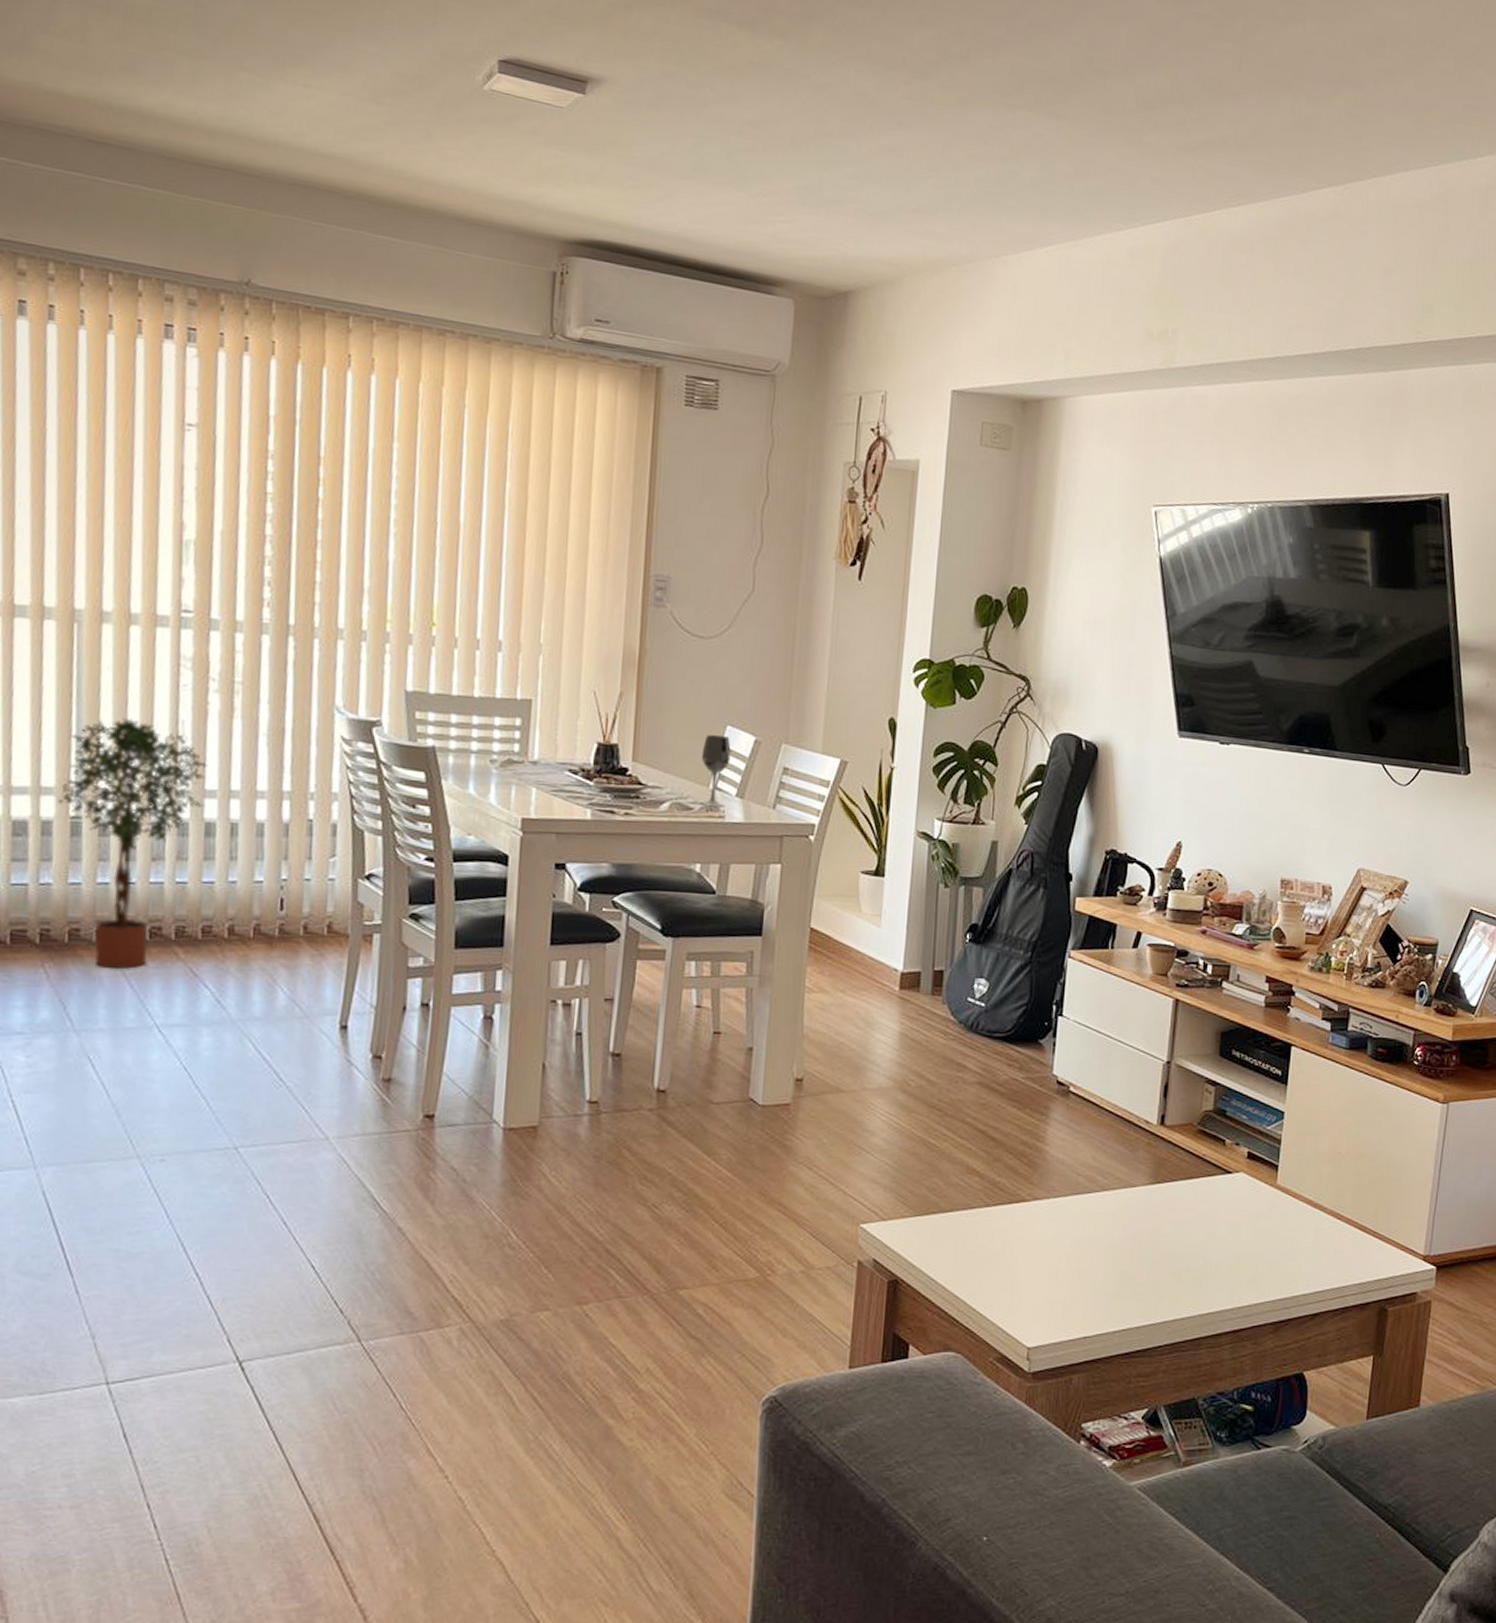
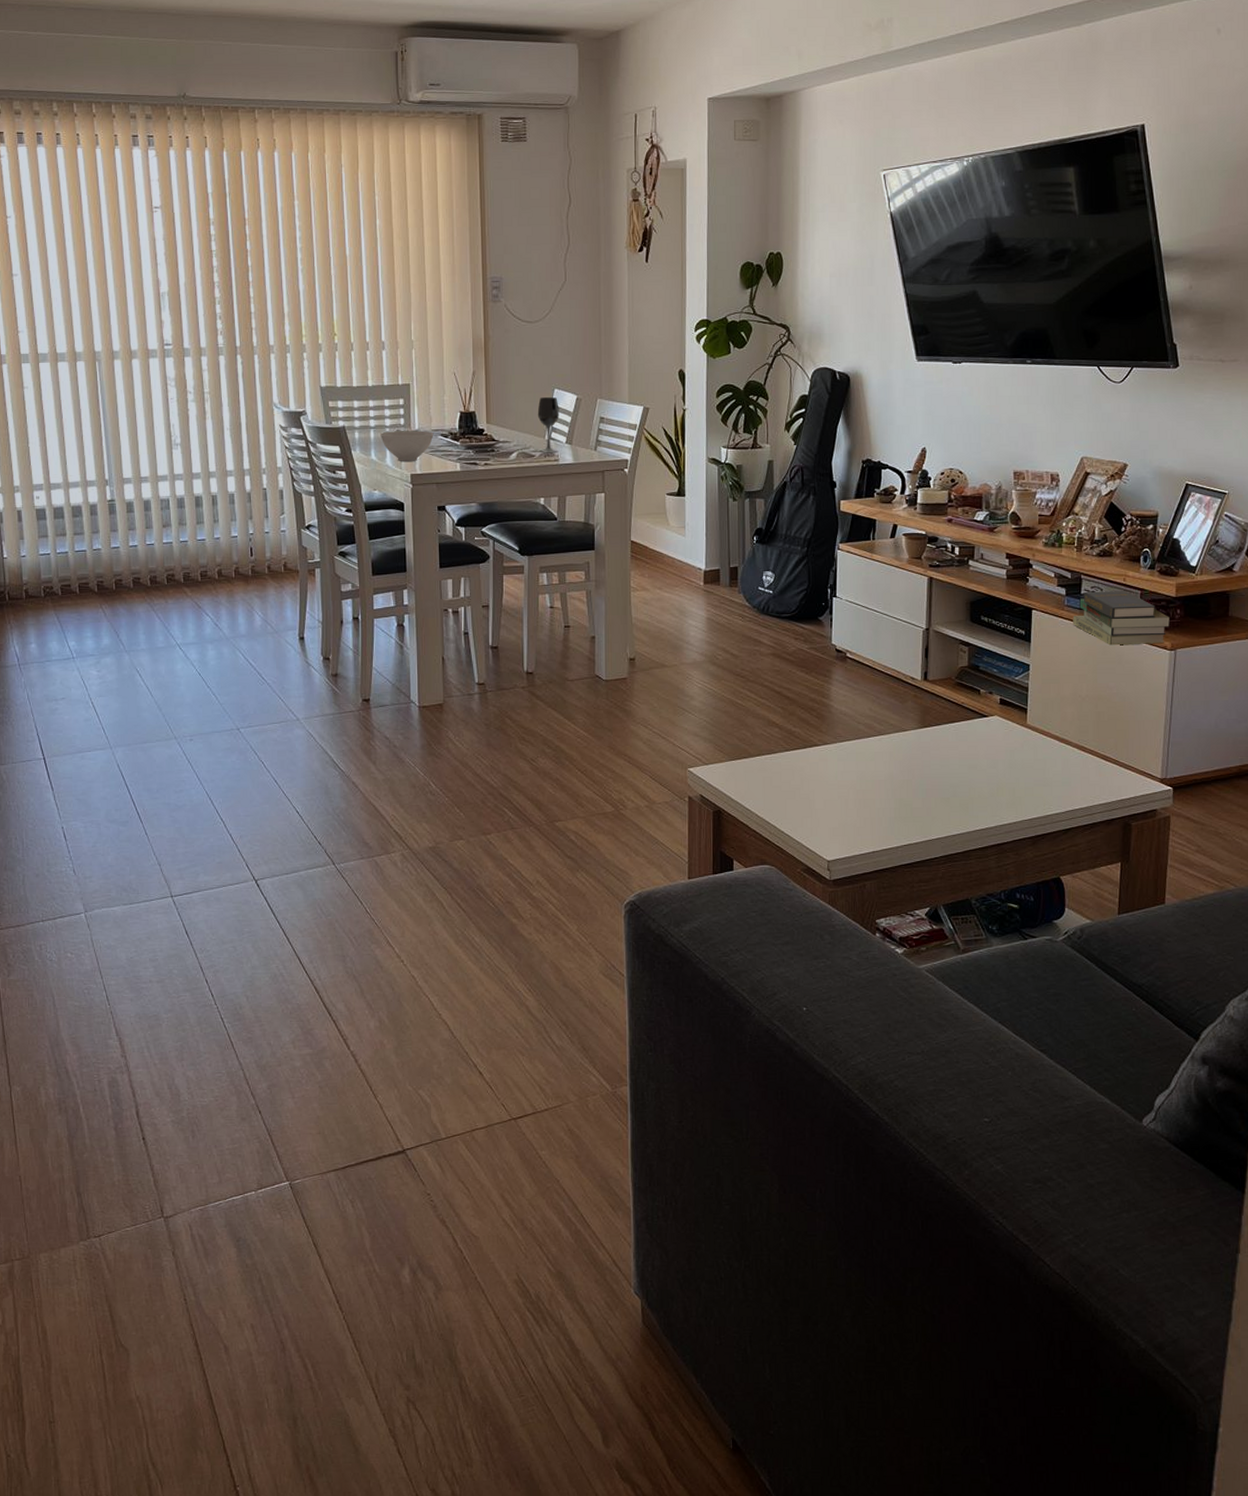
potted tree: present [57,718,207,970] -> none [98,427,194,607]
bowl: none [484,759,559,802] -> present [380,431,434,461]
books: none [1336,1028,1444,1095] -> present [1073,591,1170,646]

